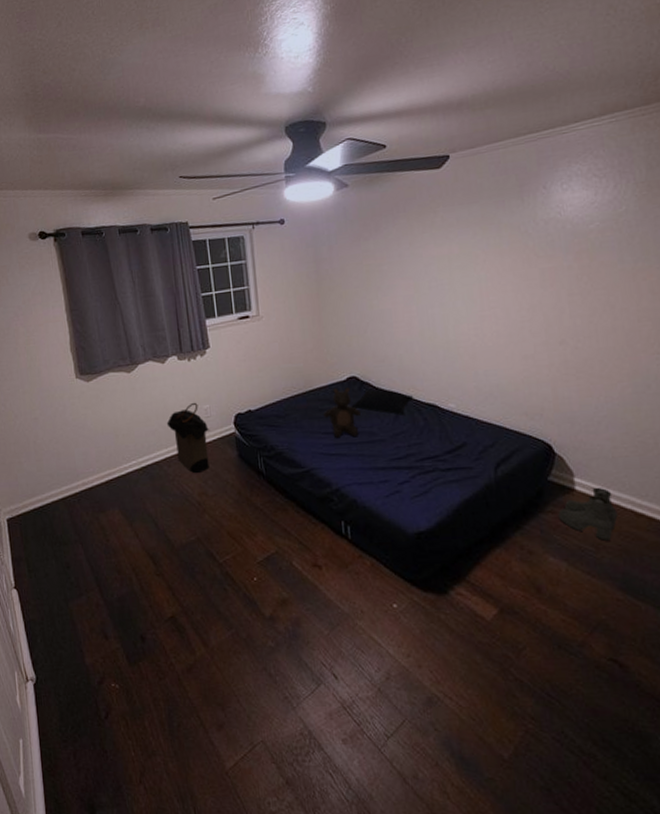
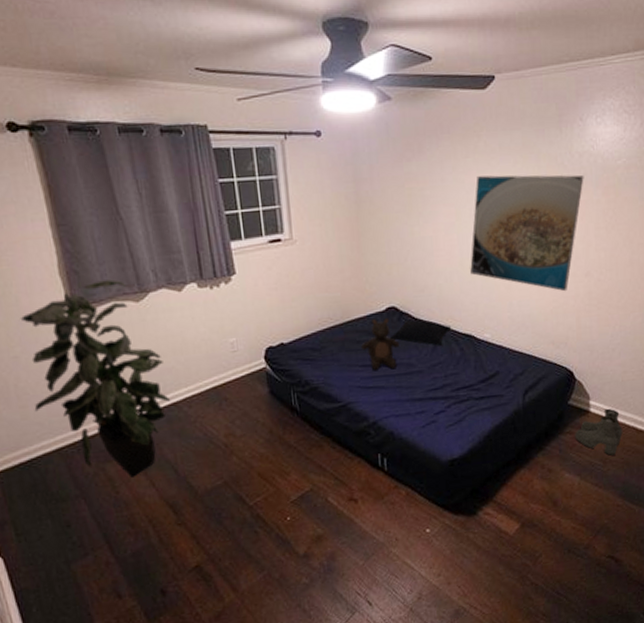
indoor plant: none [40,354,153,528] -> present [20,279,170,478]
laundry hamper: present [166,402,210,474] -> none [185,335,237,414]
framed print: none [431,242,552,361] -> present [470,175,584,292]

